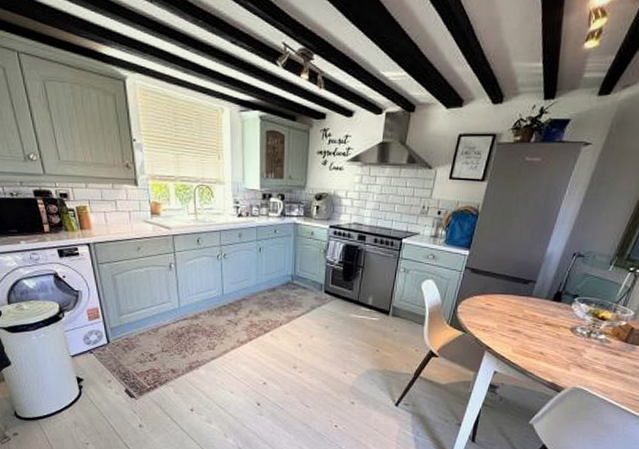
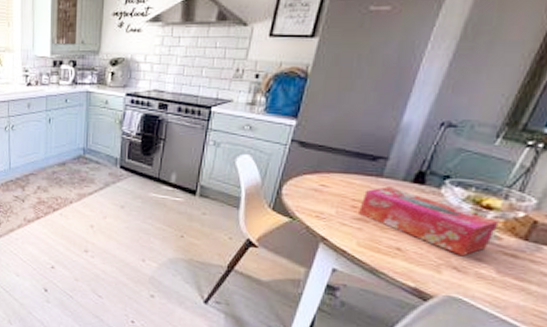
tissue box: none [514,304,610,357] -> present [359,186,499,257]

